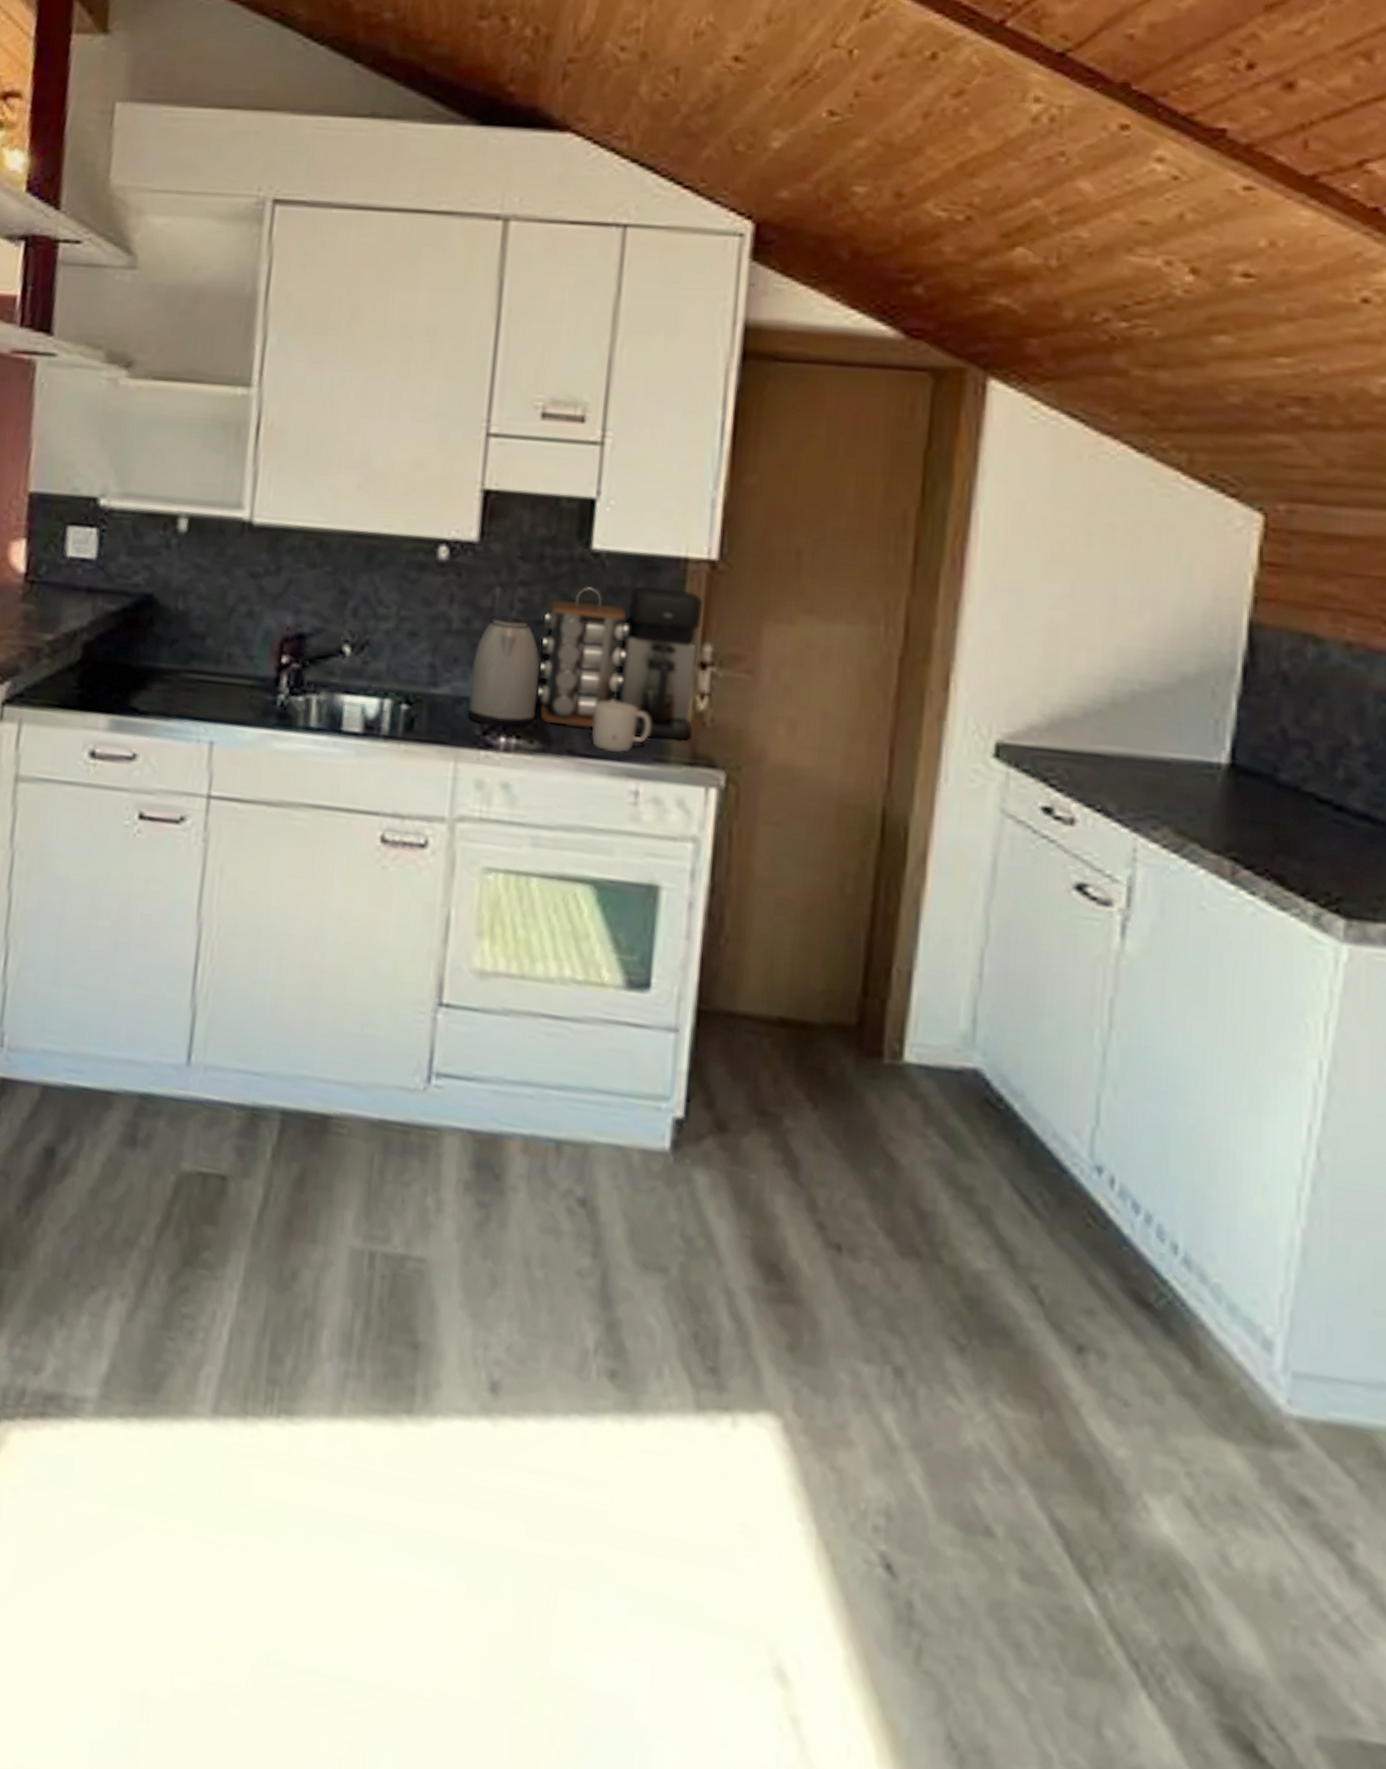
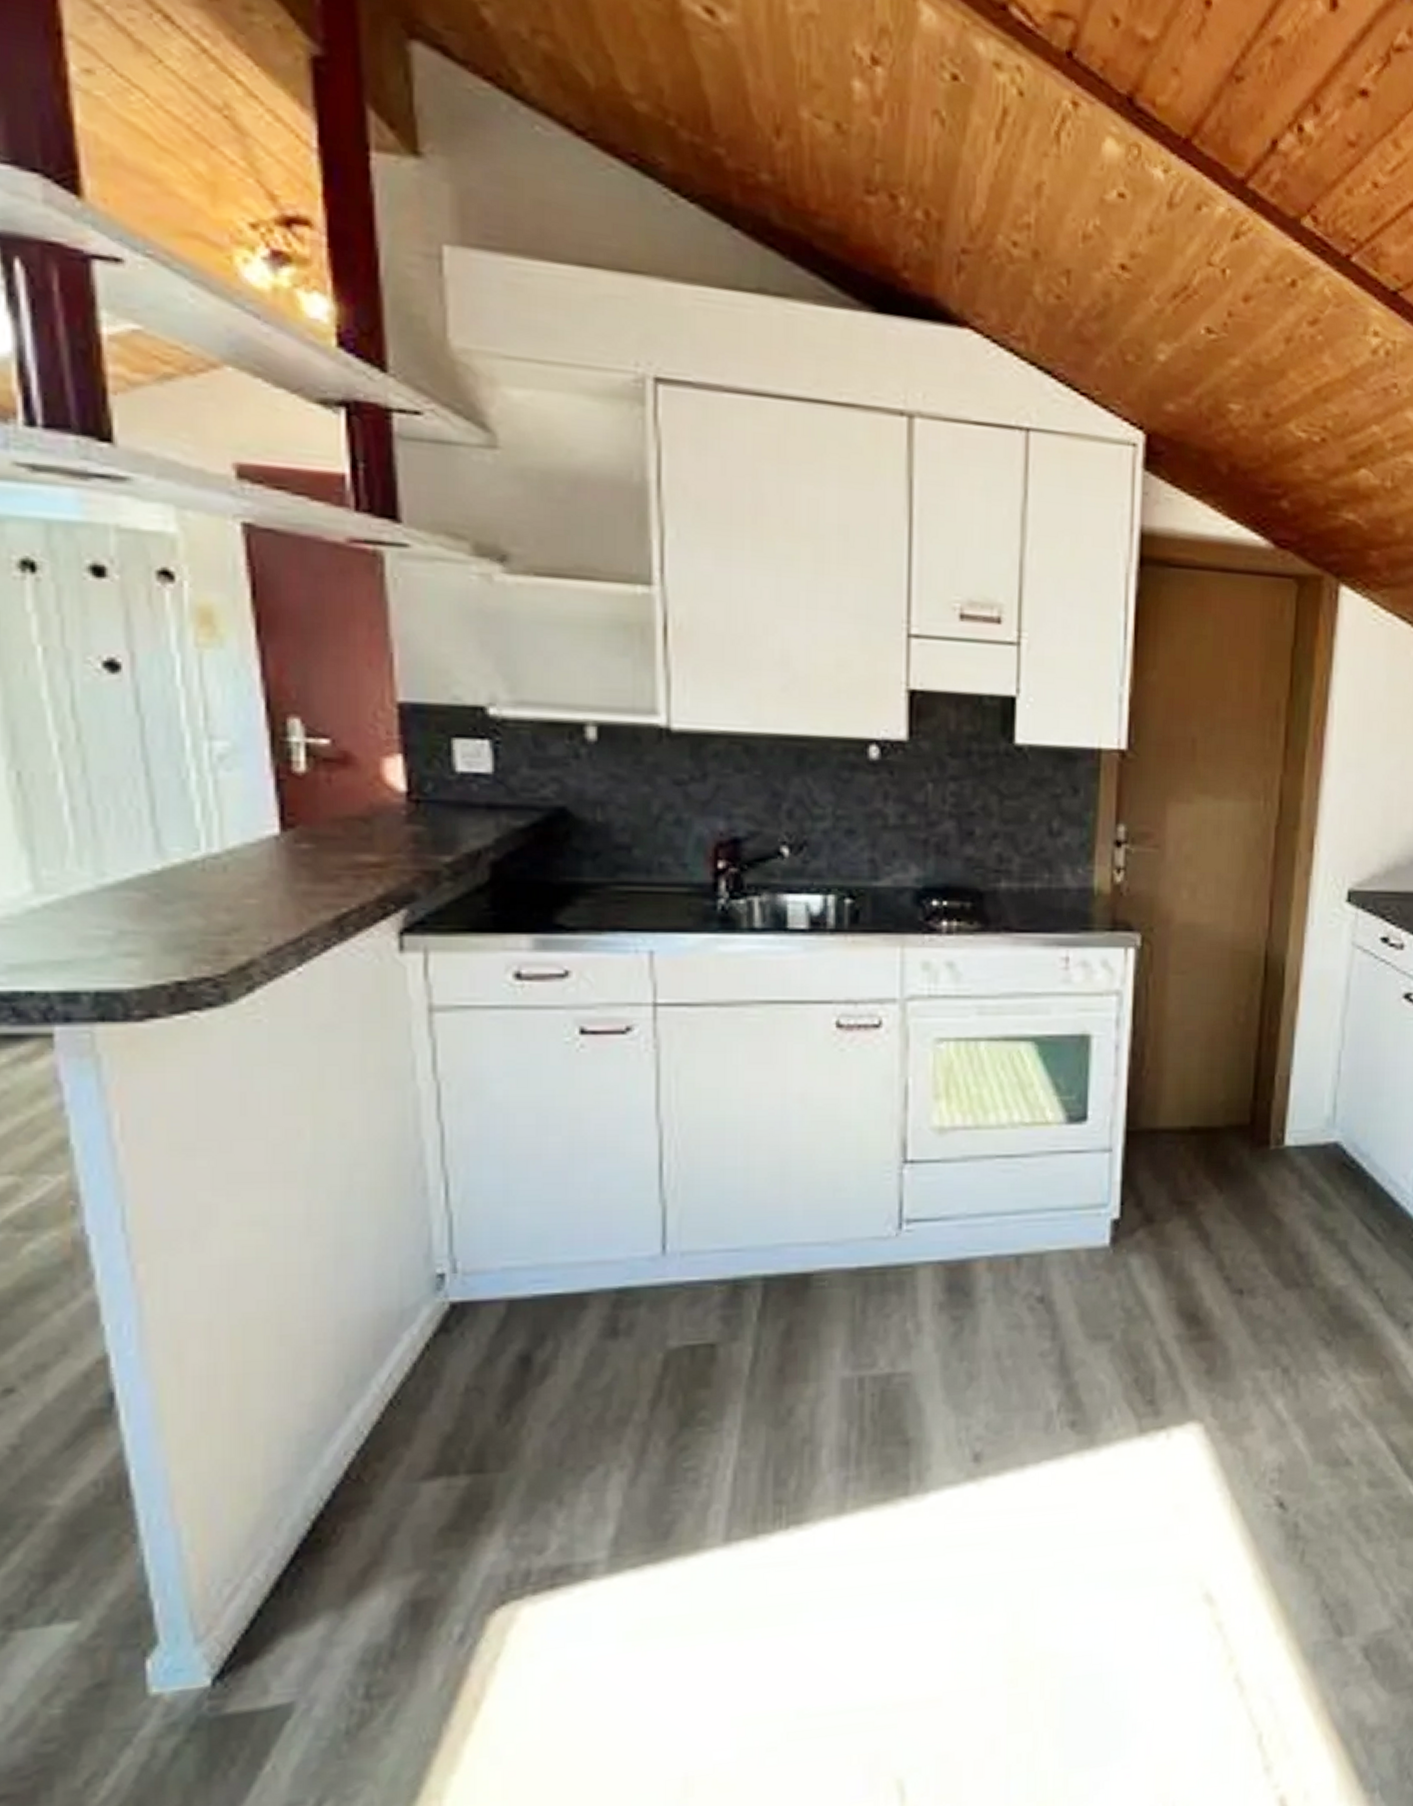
kettle: present [467,615,540,729] -> none [909,809,975,913]
spice rack: present [536,586,629,729] -> none [973,778,1053,907]
mug: present [591,700,651,753] -> none [1024,881,1077,925]
coffee maker: present [619,586,703,742] -> none [1047,777,1116,911]

